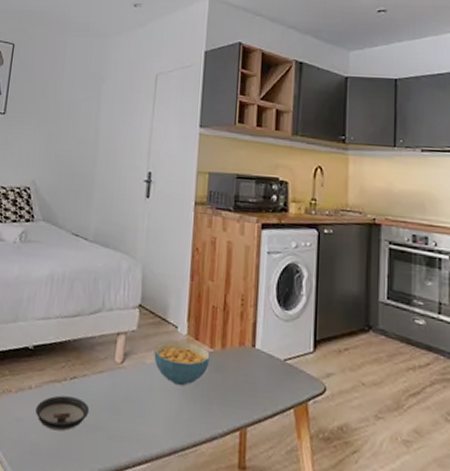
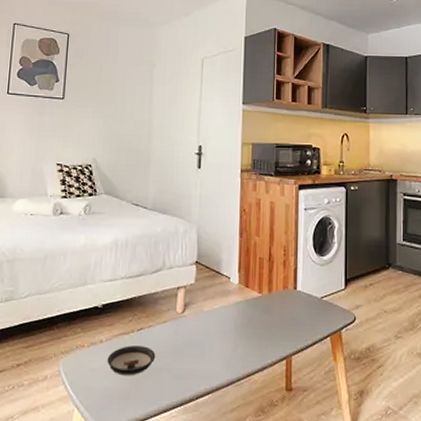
cereal bowl: present [154,340,210,385] -> none [210,289,259,326]

